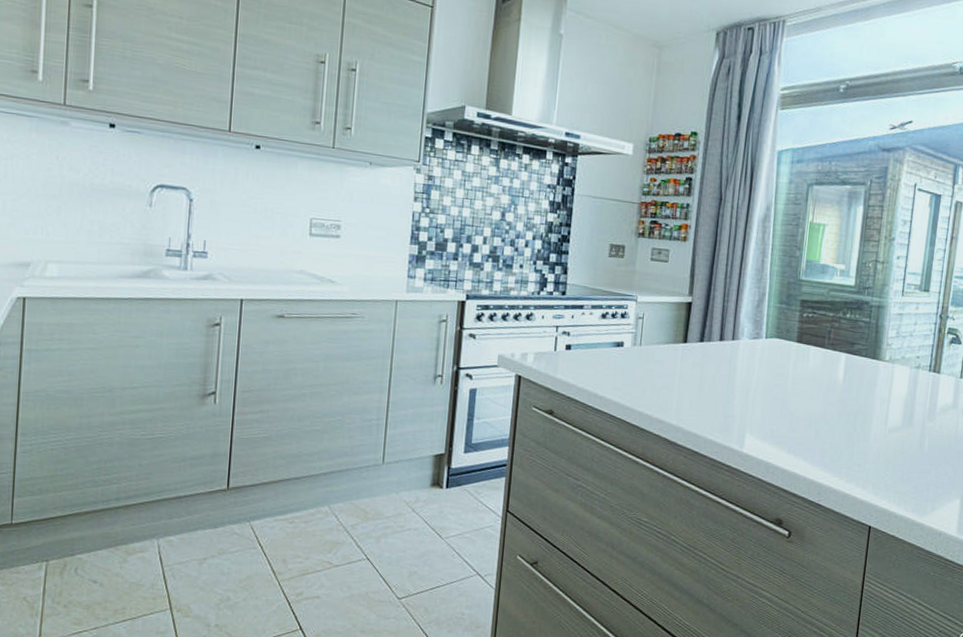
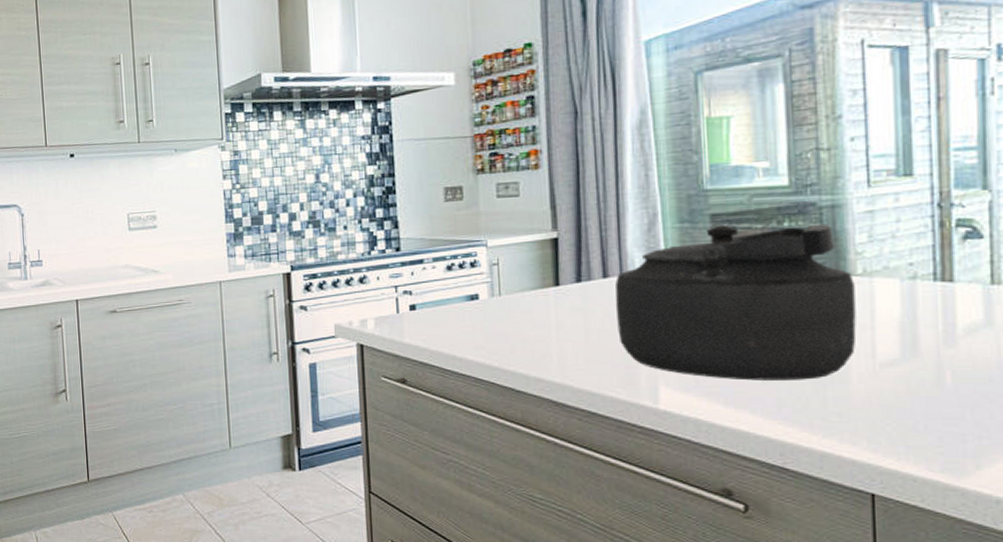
kettle: none [723,309,883,437] -> present [615,223,857,381]

